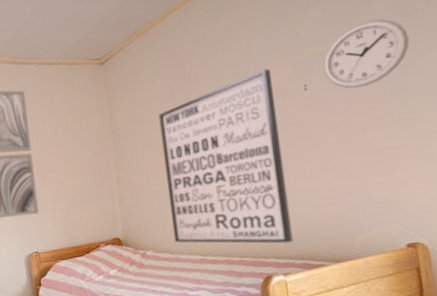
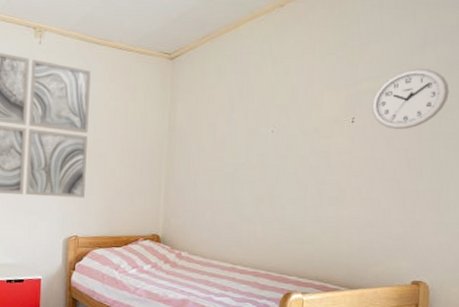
wall art: present [158,68,294,244] -> none [209,95,325,264]

